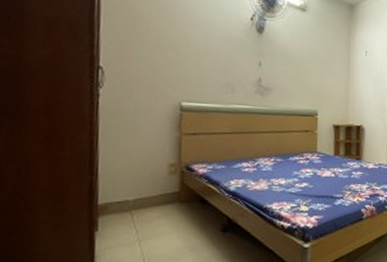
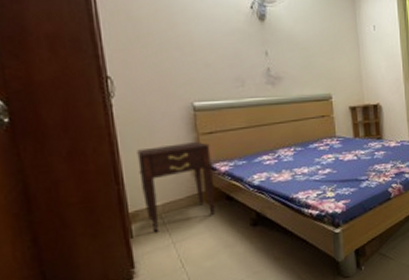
nightstand: none [115,140,191,228] -> present [137,141,216,233]

